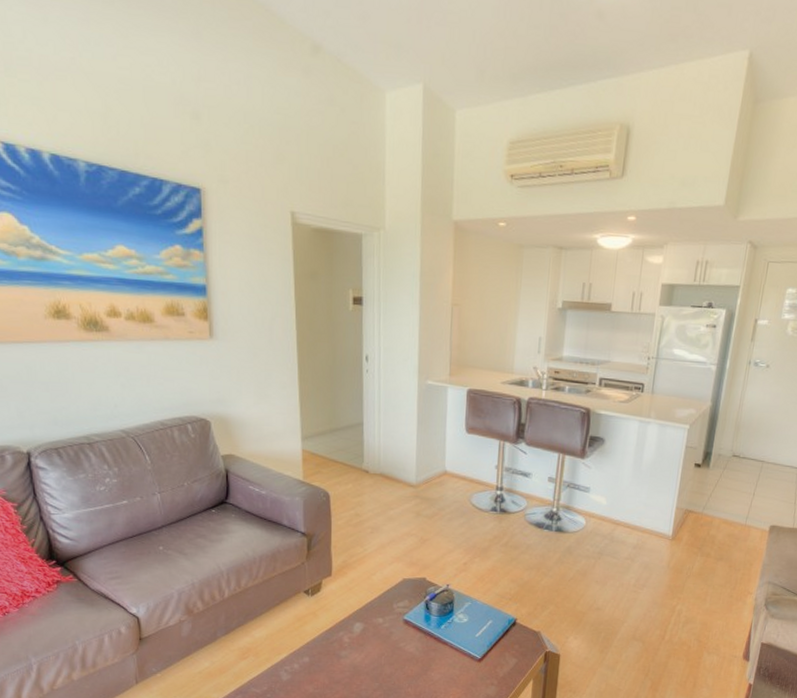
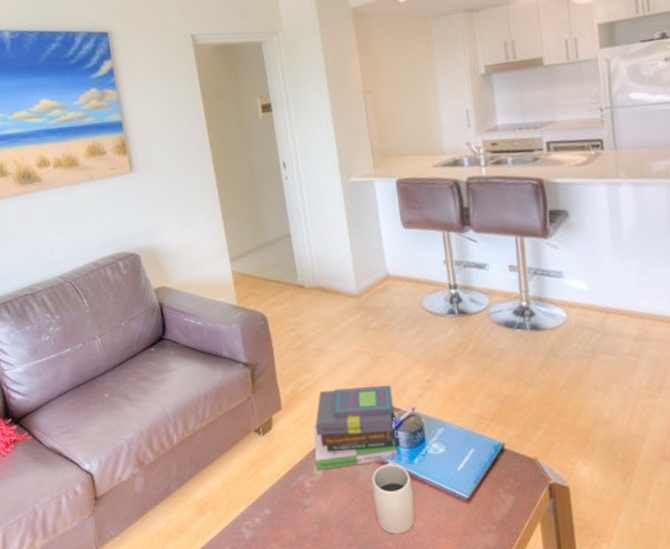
books: none [356,563,432,629] -> present [313,385,399,471]
mug: none [401,625,437,683] -> present [371,461,416,534]

